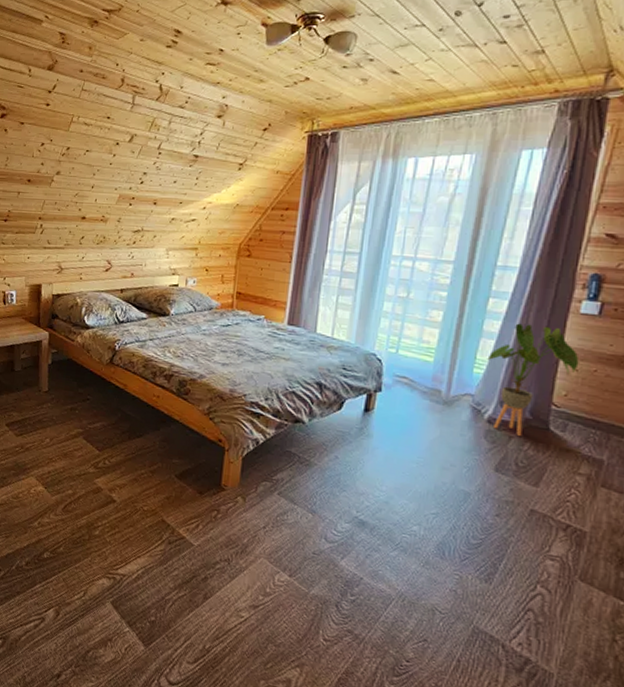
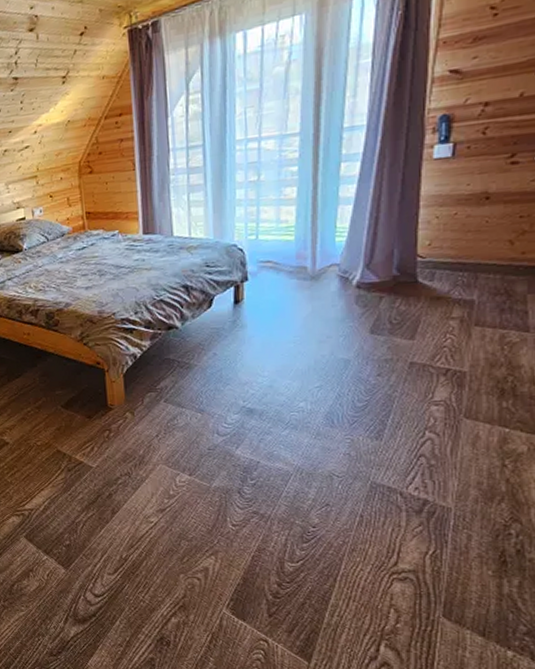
house plant: present [487,323,579,436] -> none [347,179,439,294]

